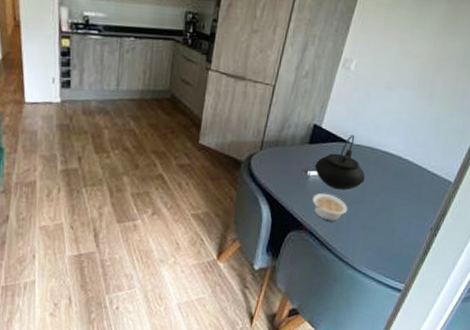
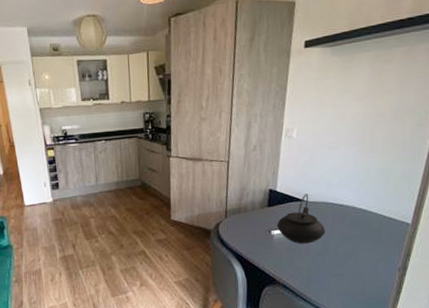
legume: present [312,193,348,221] -> none [280,249,315,274]

